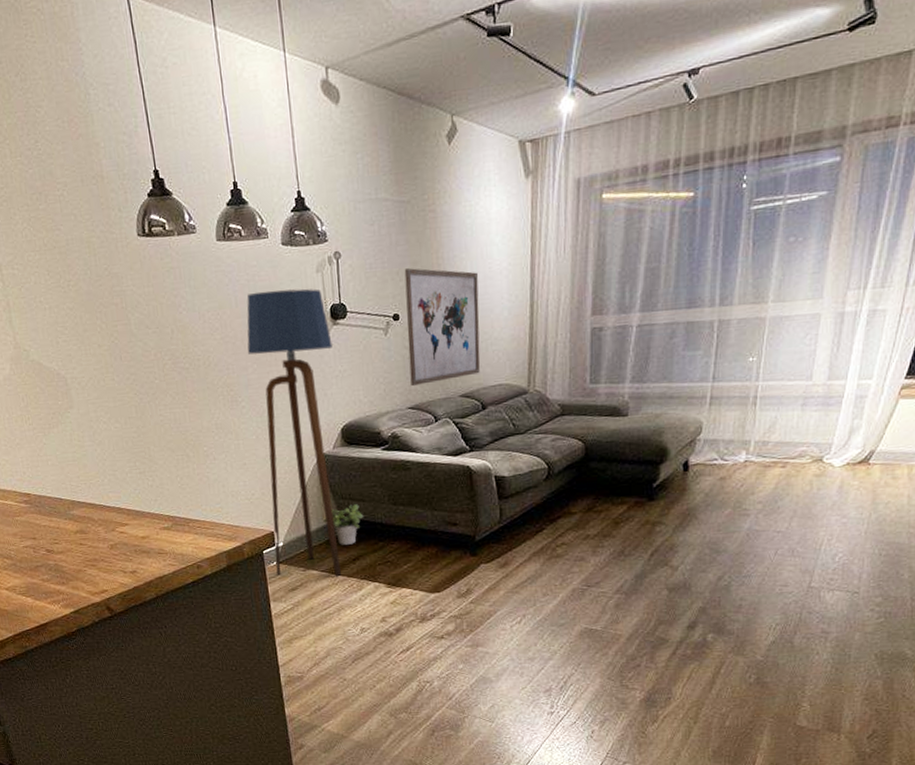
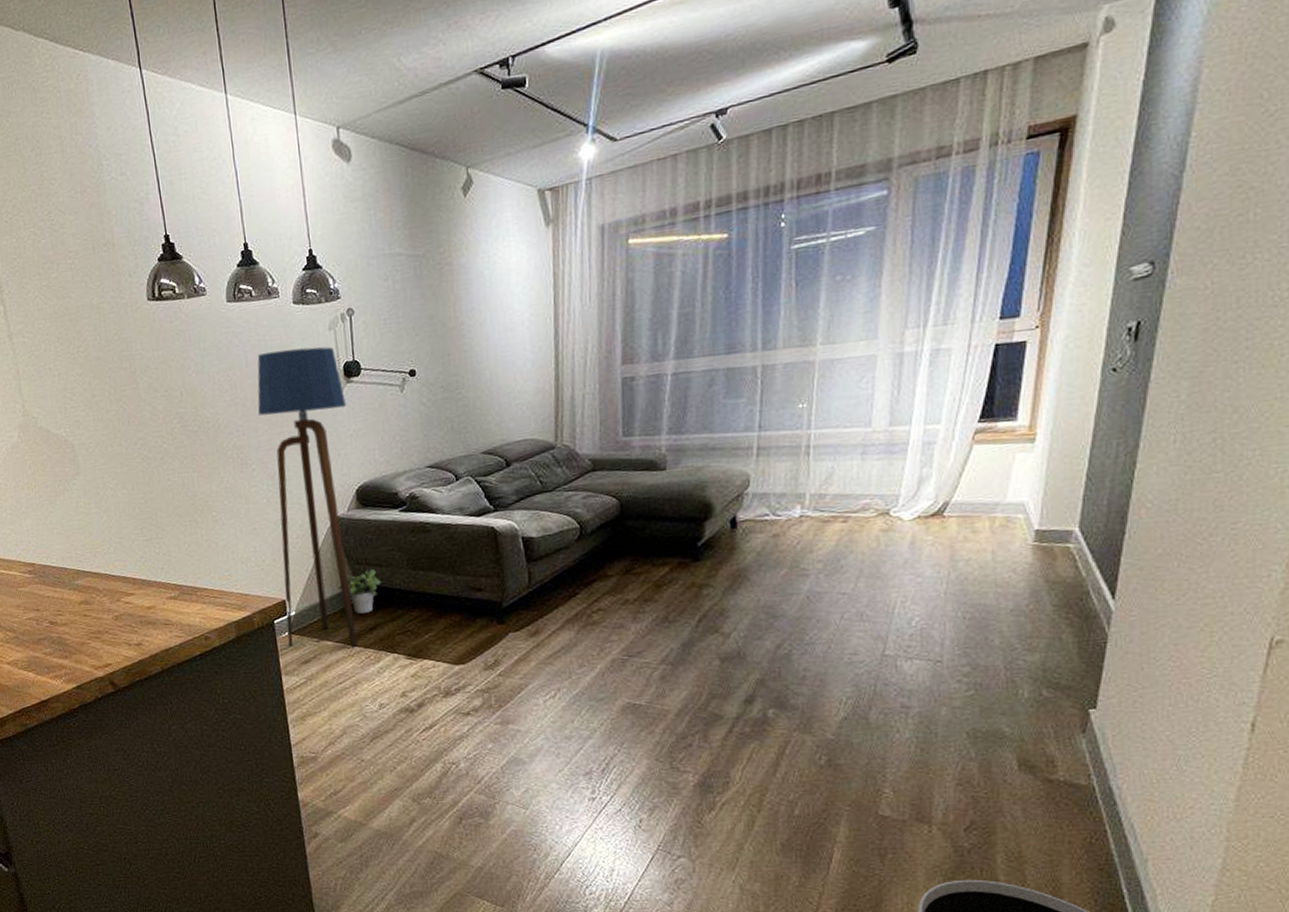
wall art: present [404,268,480,387] -> none [420,322,503,444]

